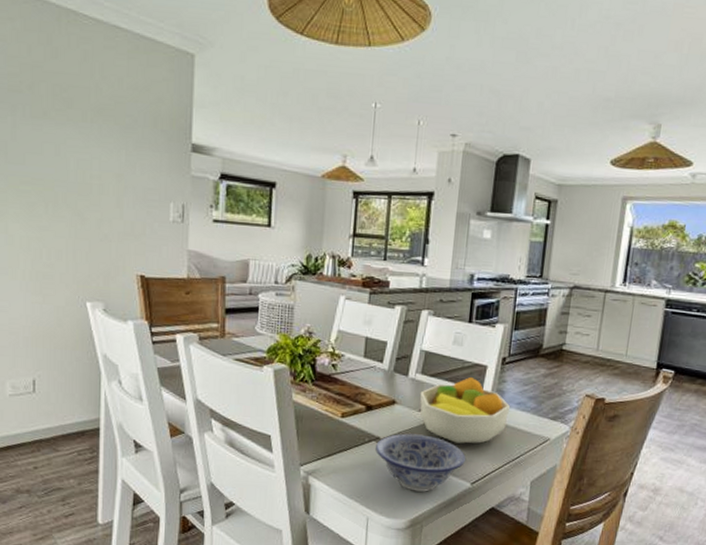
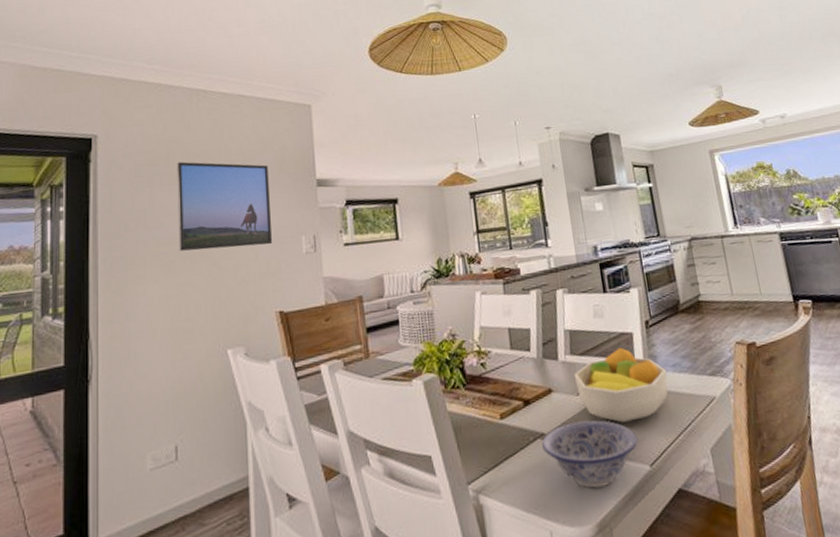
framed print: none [41,93,141,206] -> present [177,161,273,251]

